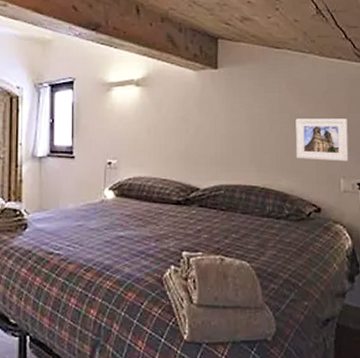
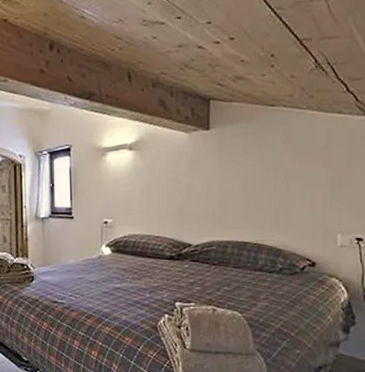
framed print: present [296,118,349,162] -> none [290,174,347,217]

